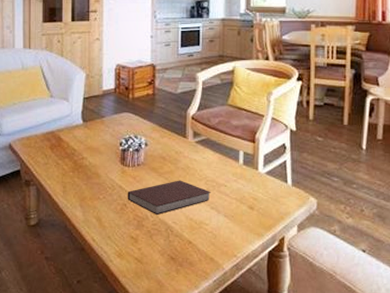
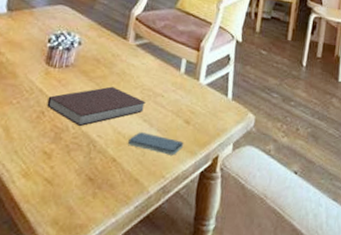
smartphone: none [200,218,251,237] -> present [128,132,184,155]

